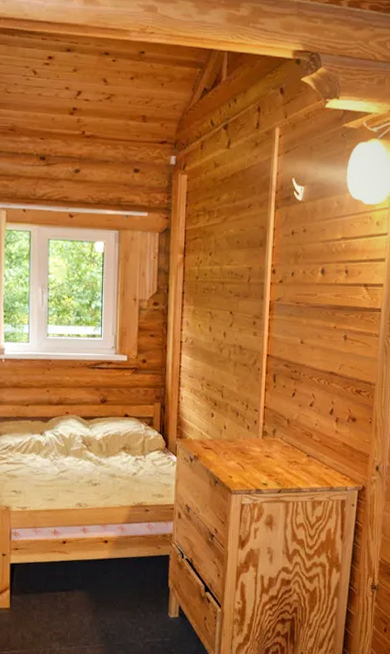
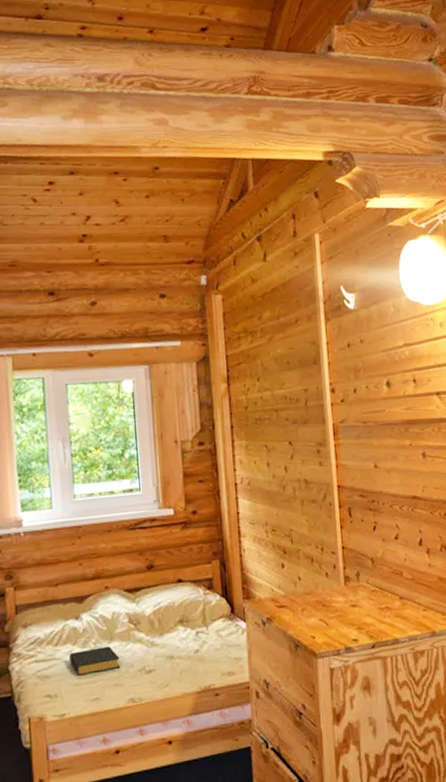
hardback book: none [33,459,73,480] -> present [69,646,121,676]

